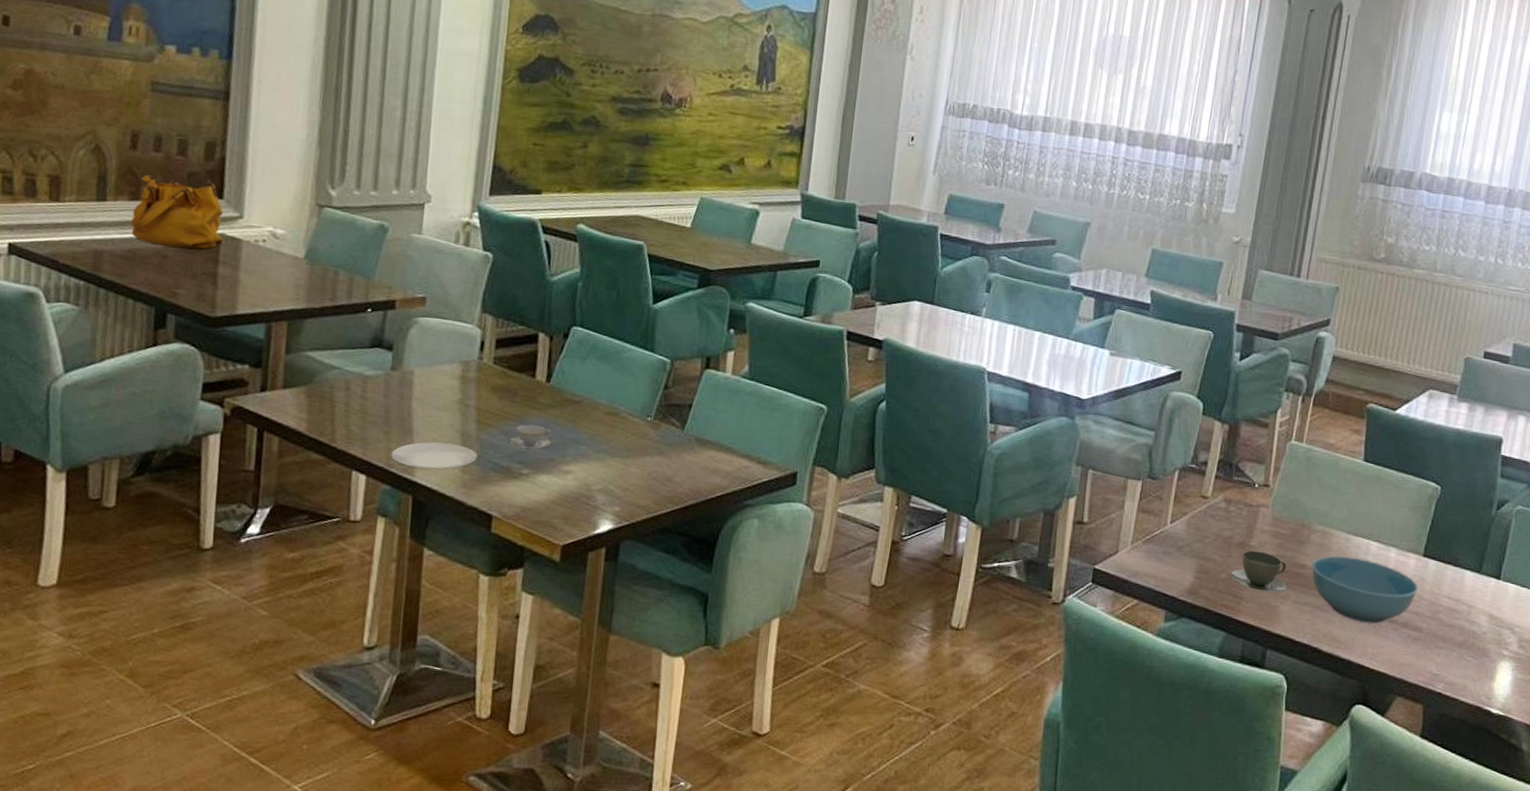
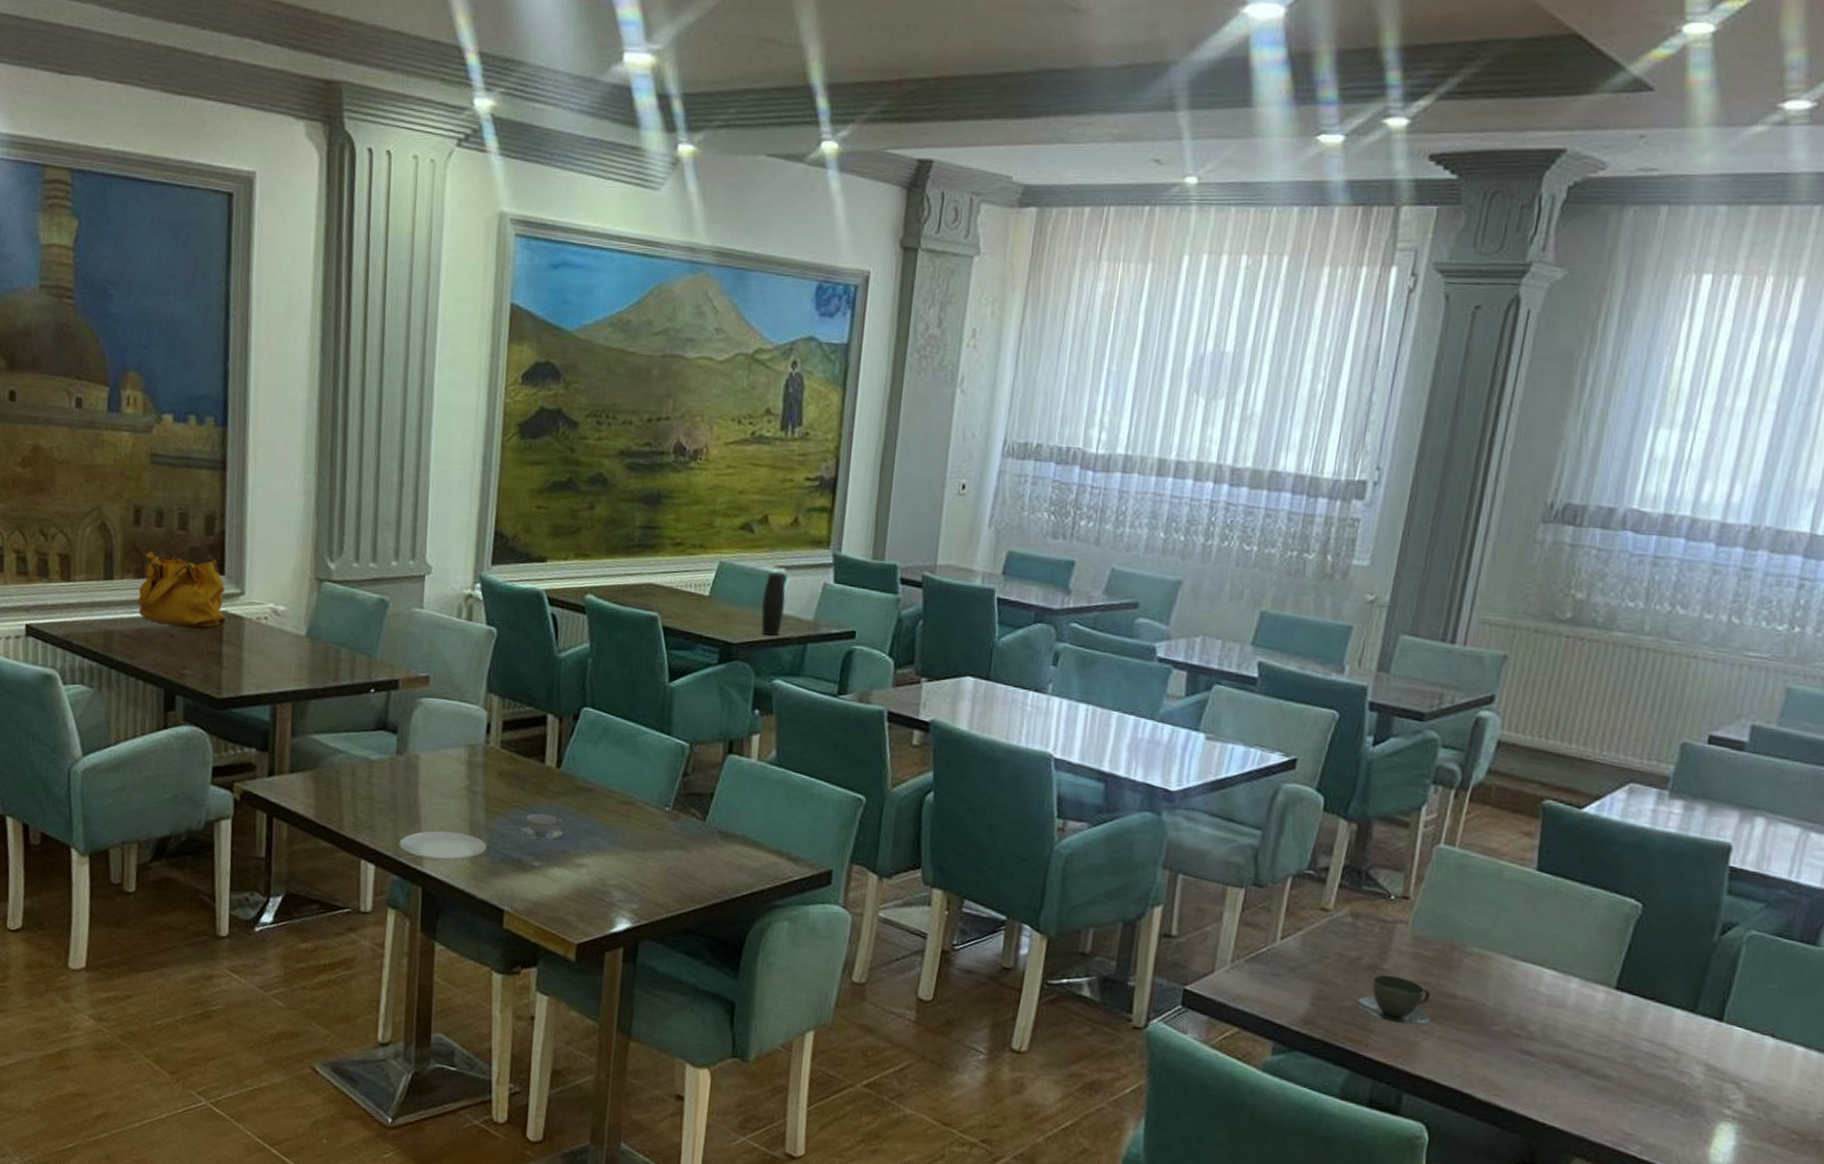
vase: none [737,209,759,264] -> present [761,573,786,636]
bowl: present [1311,555,1419,623] -> none [1463,984,1608,1068]

